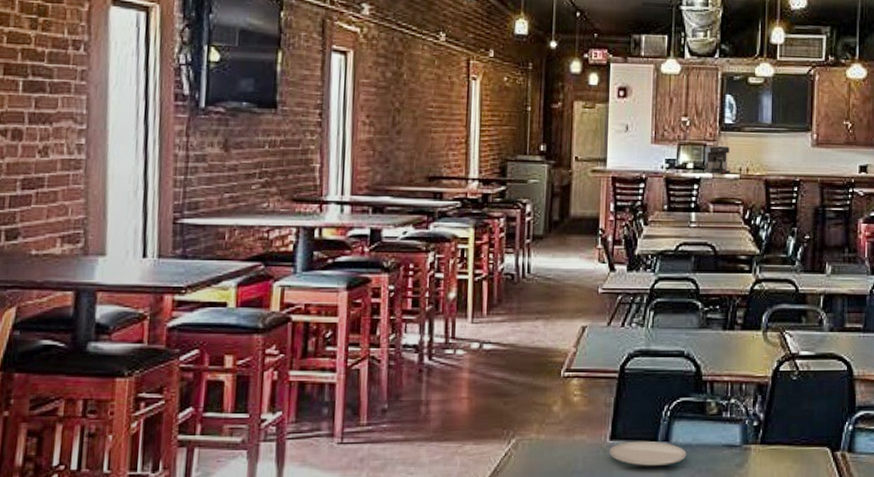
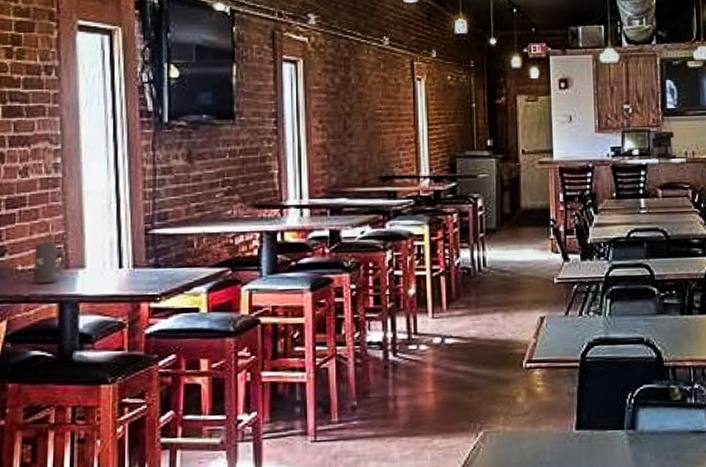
beer mug: none [46,227,84,270] -> present [32,242,65,284]
plate: present [609,440,687,466] -> none [576,429,654,455]

